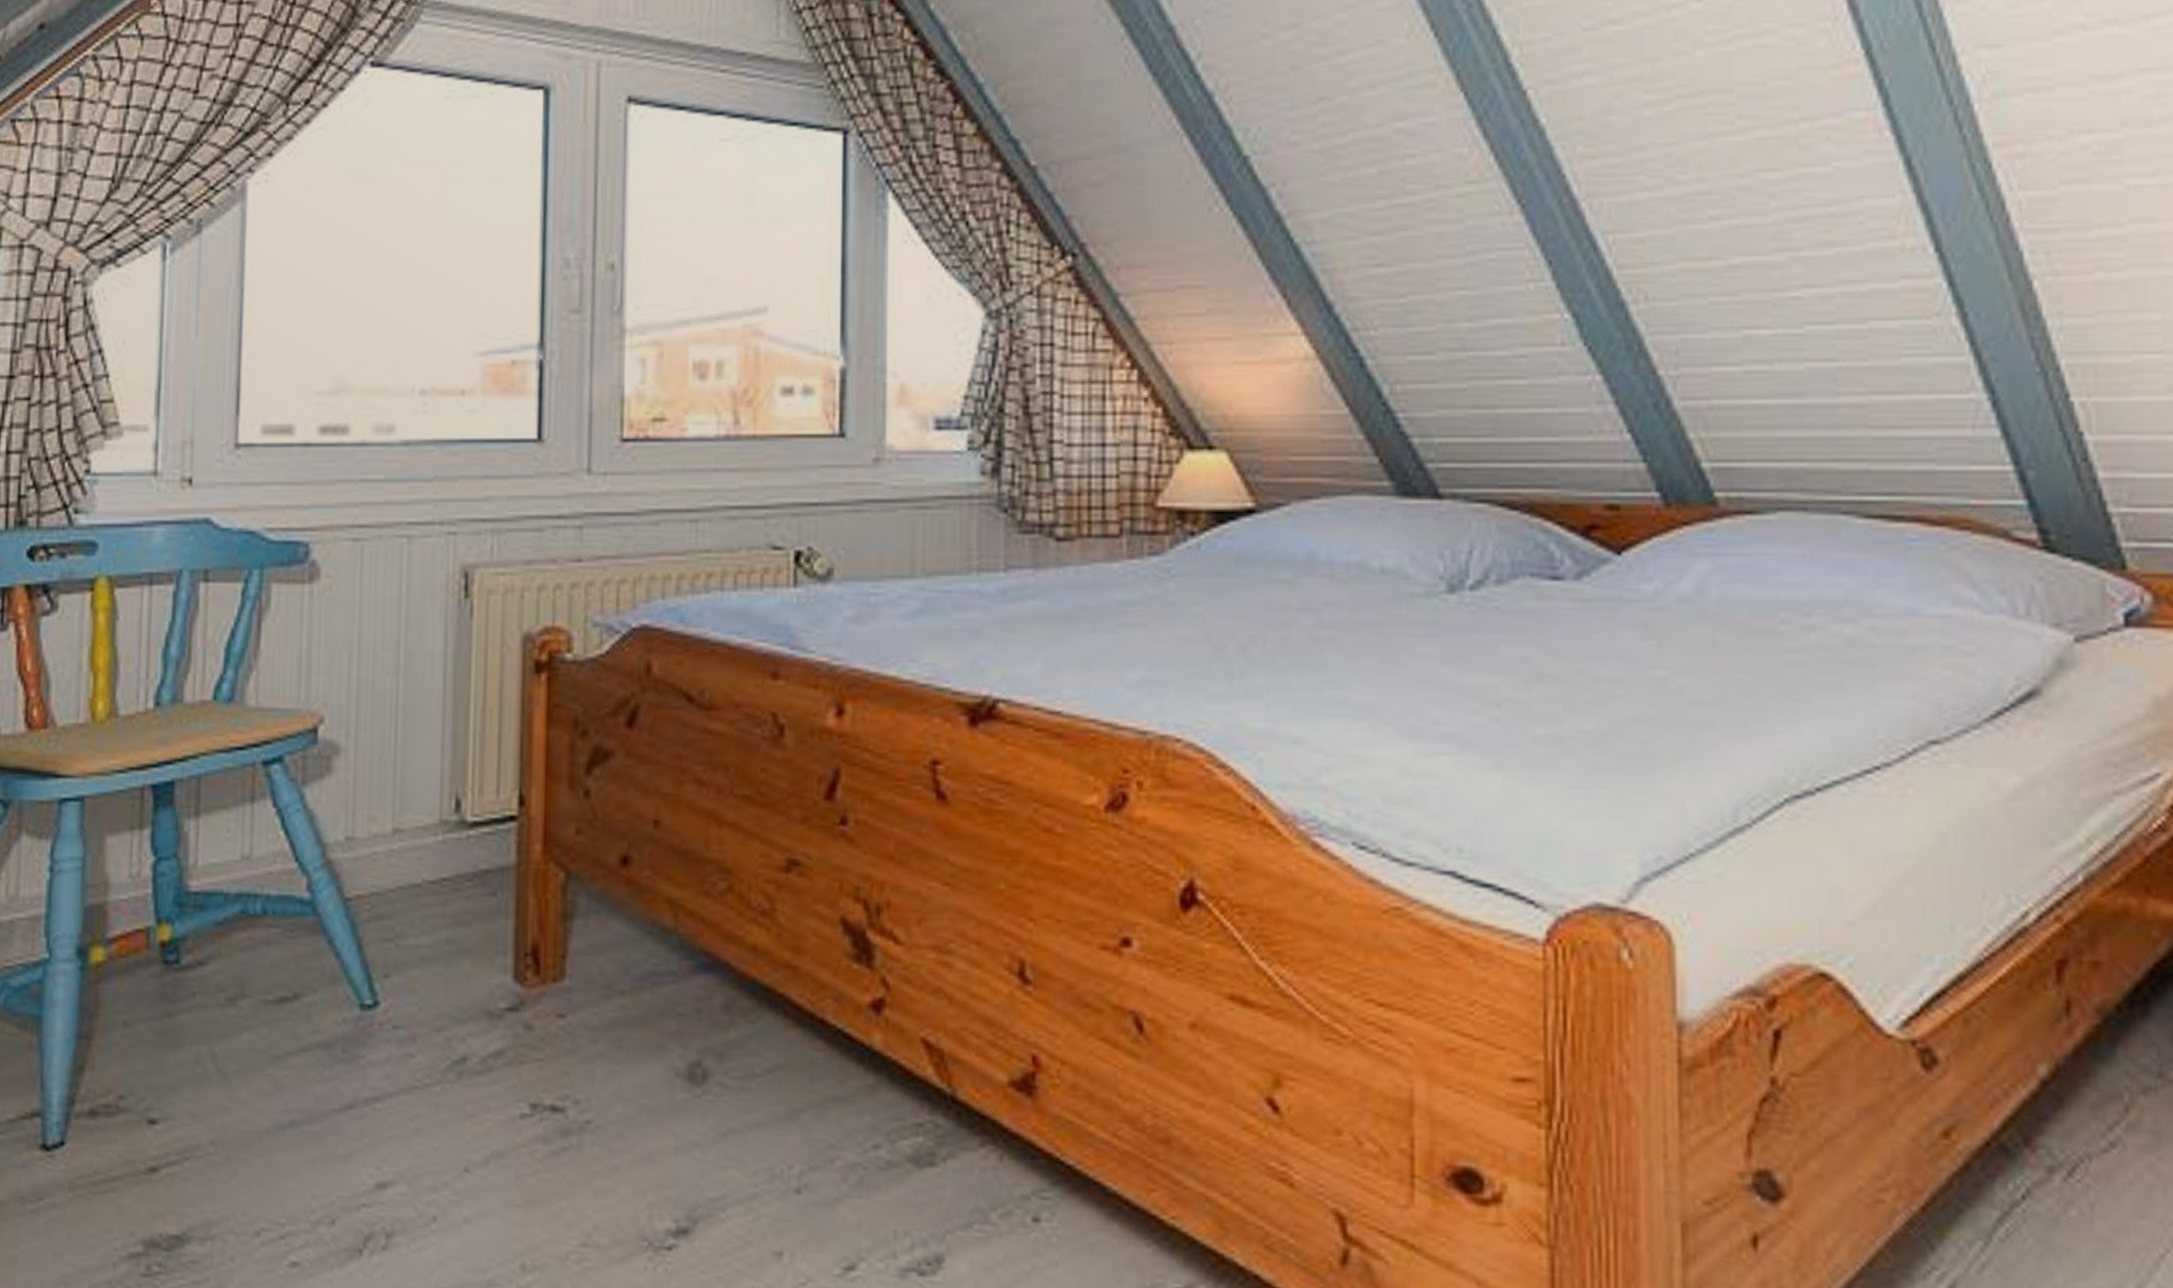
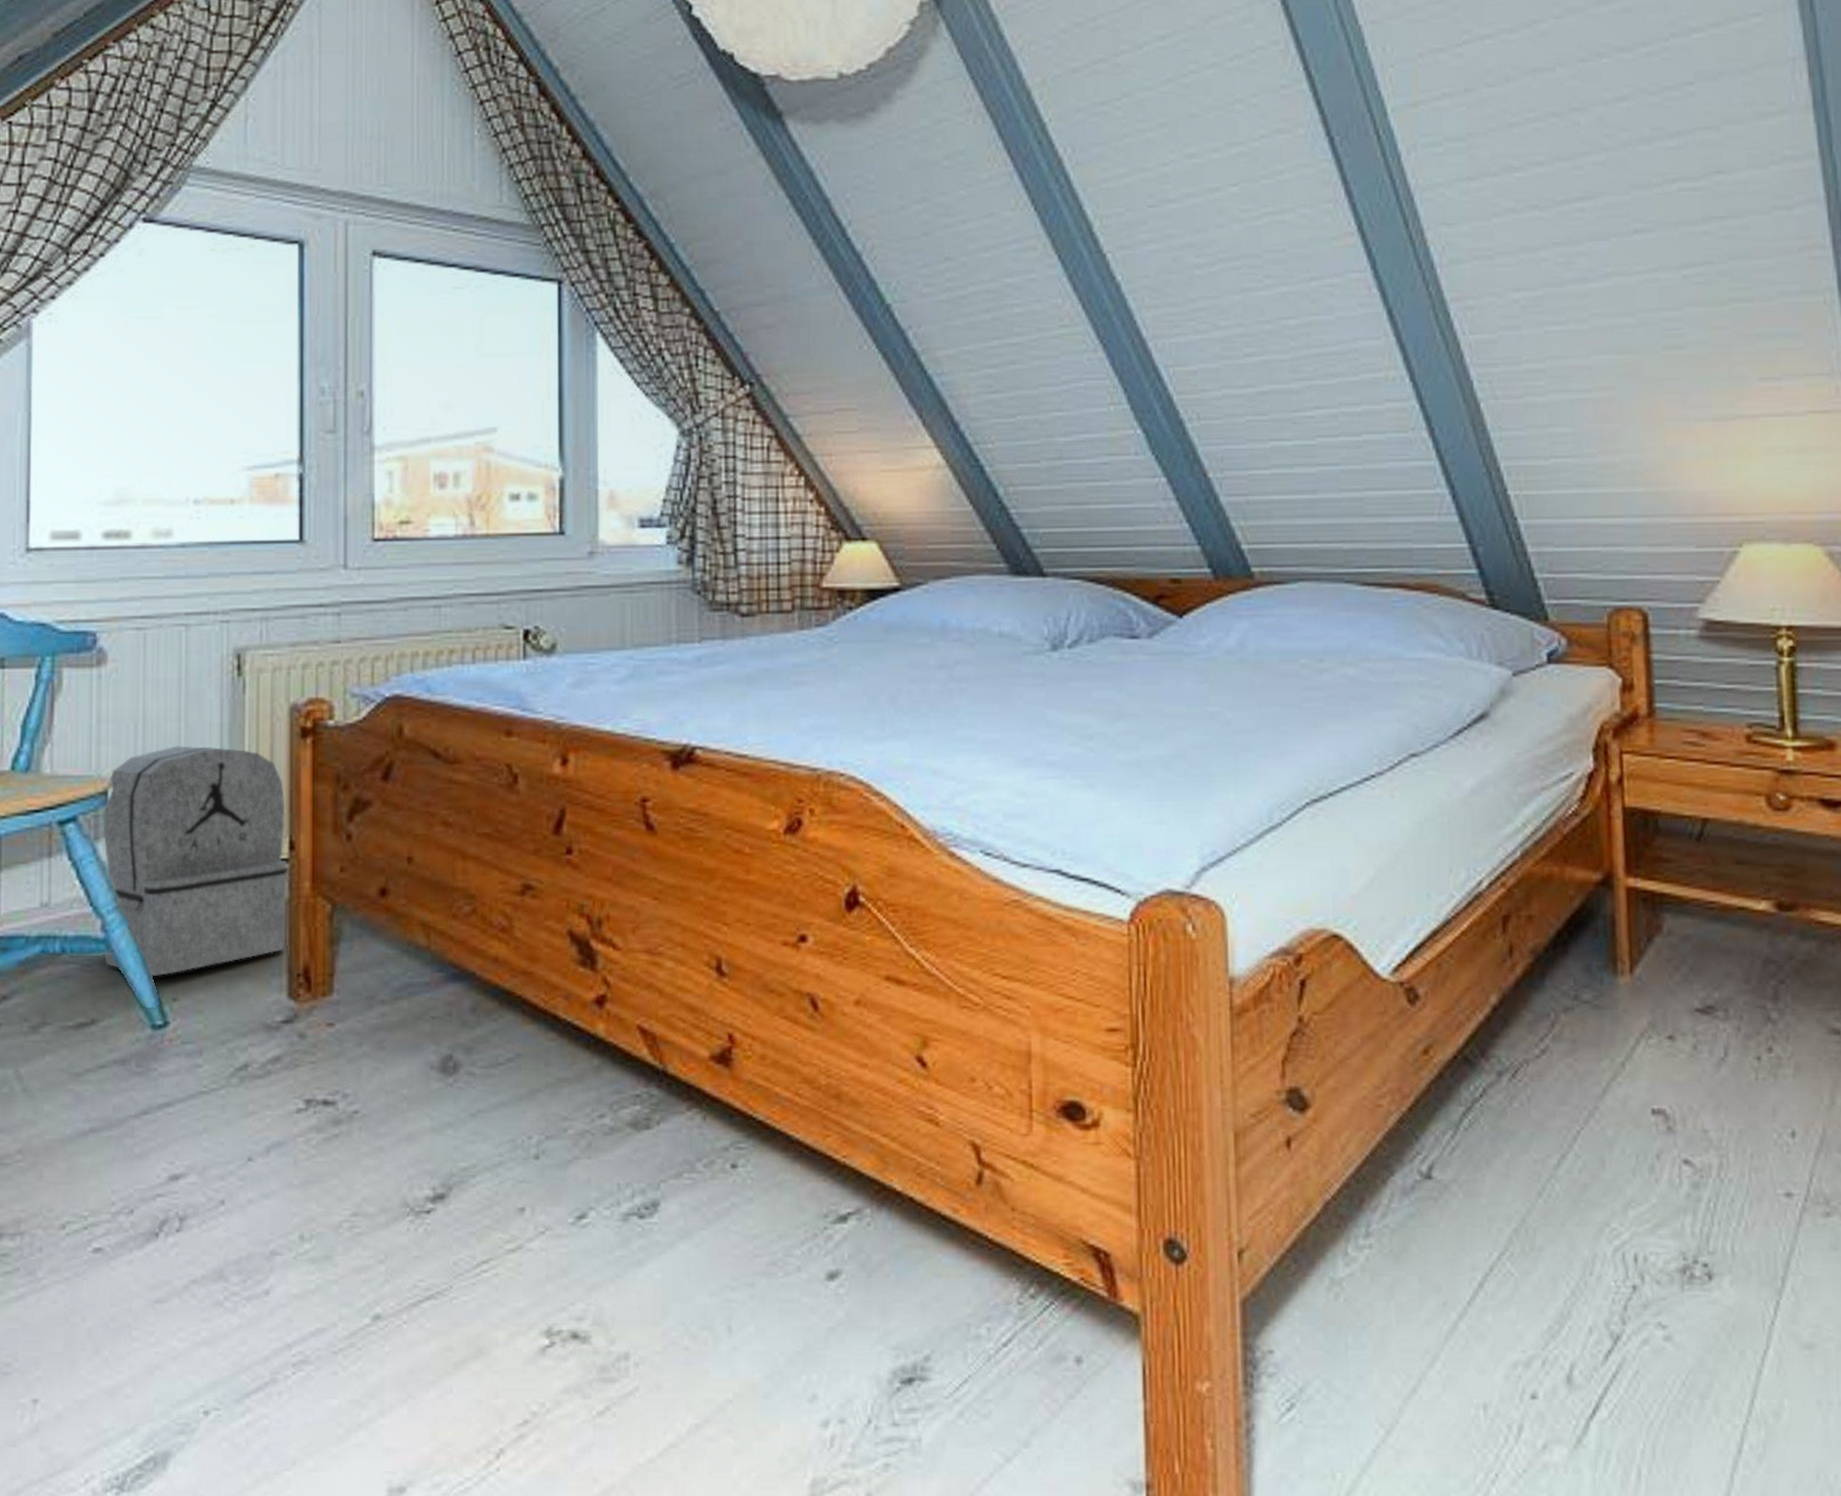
backpack: none [306,678,517,947] -> present [100,745,288,976]

